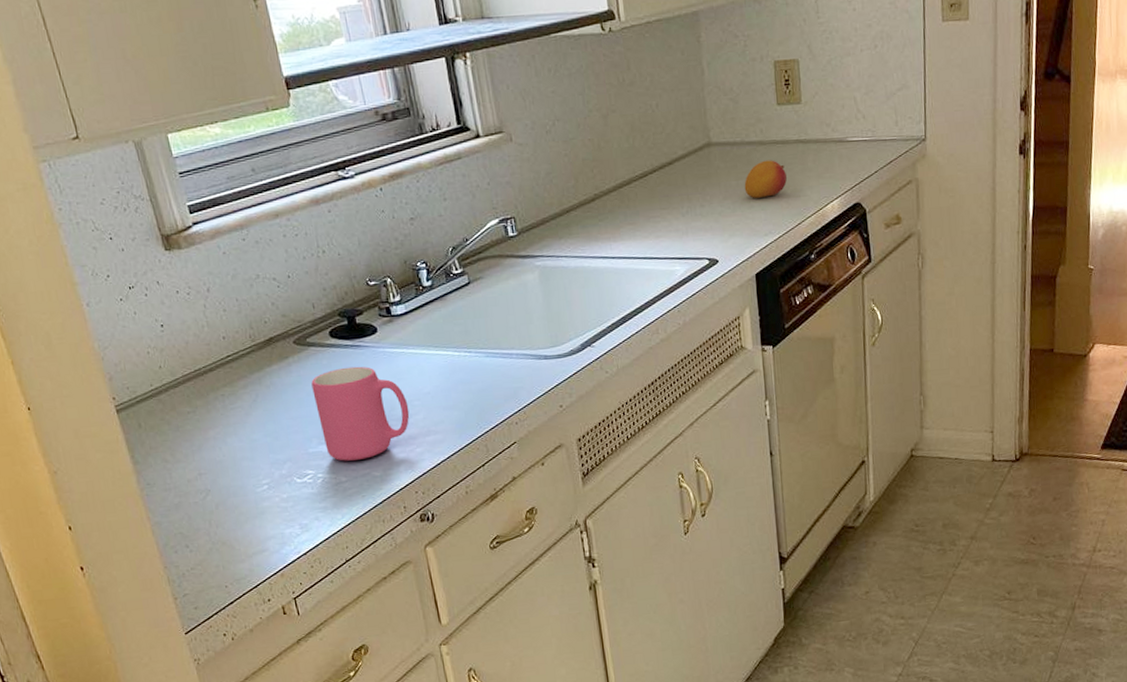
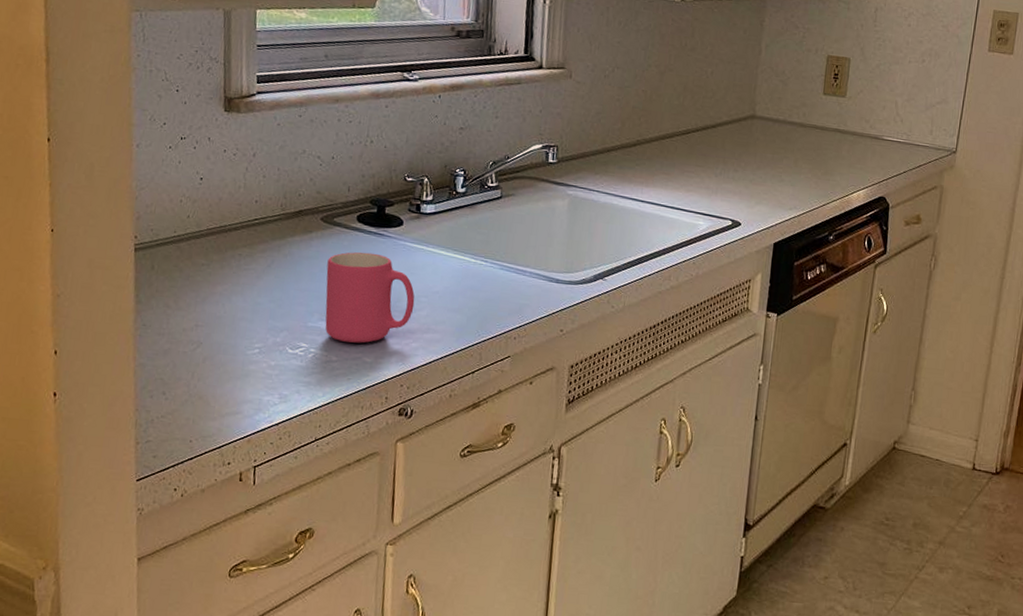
fruit: present [744,160,787,198] -> none [778,141,820,175]

